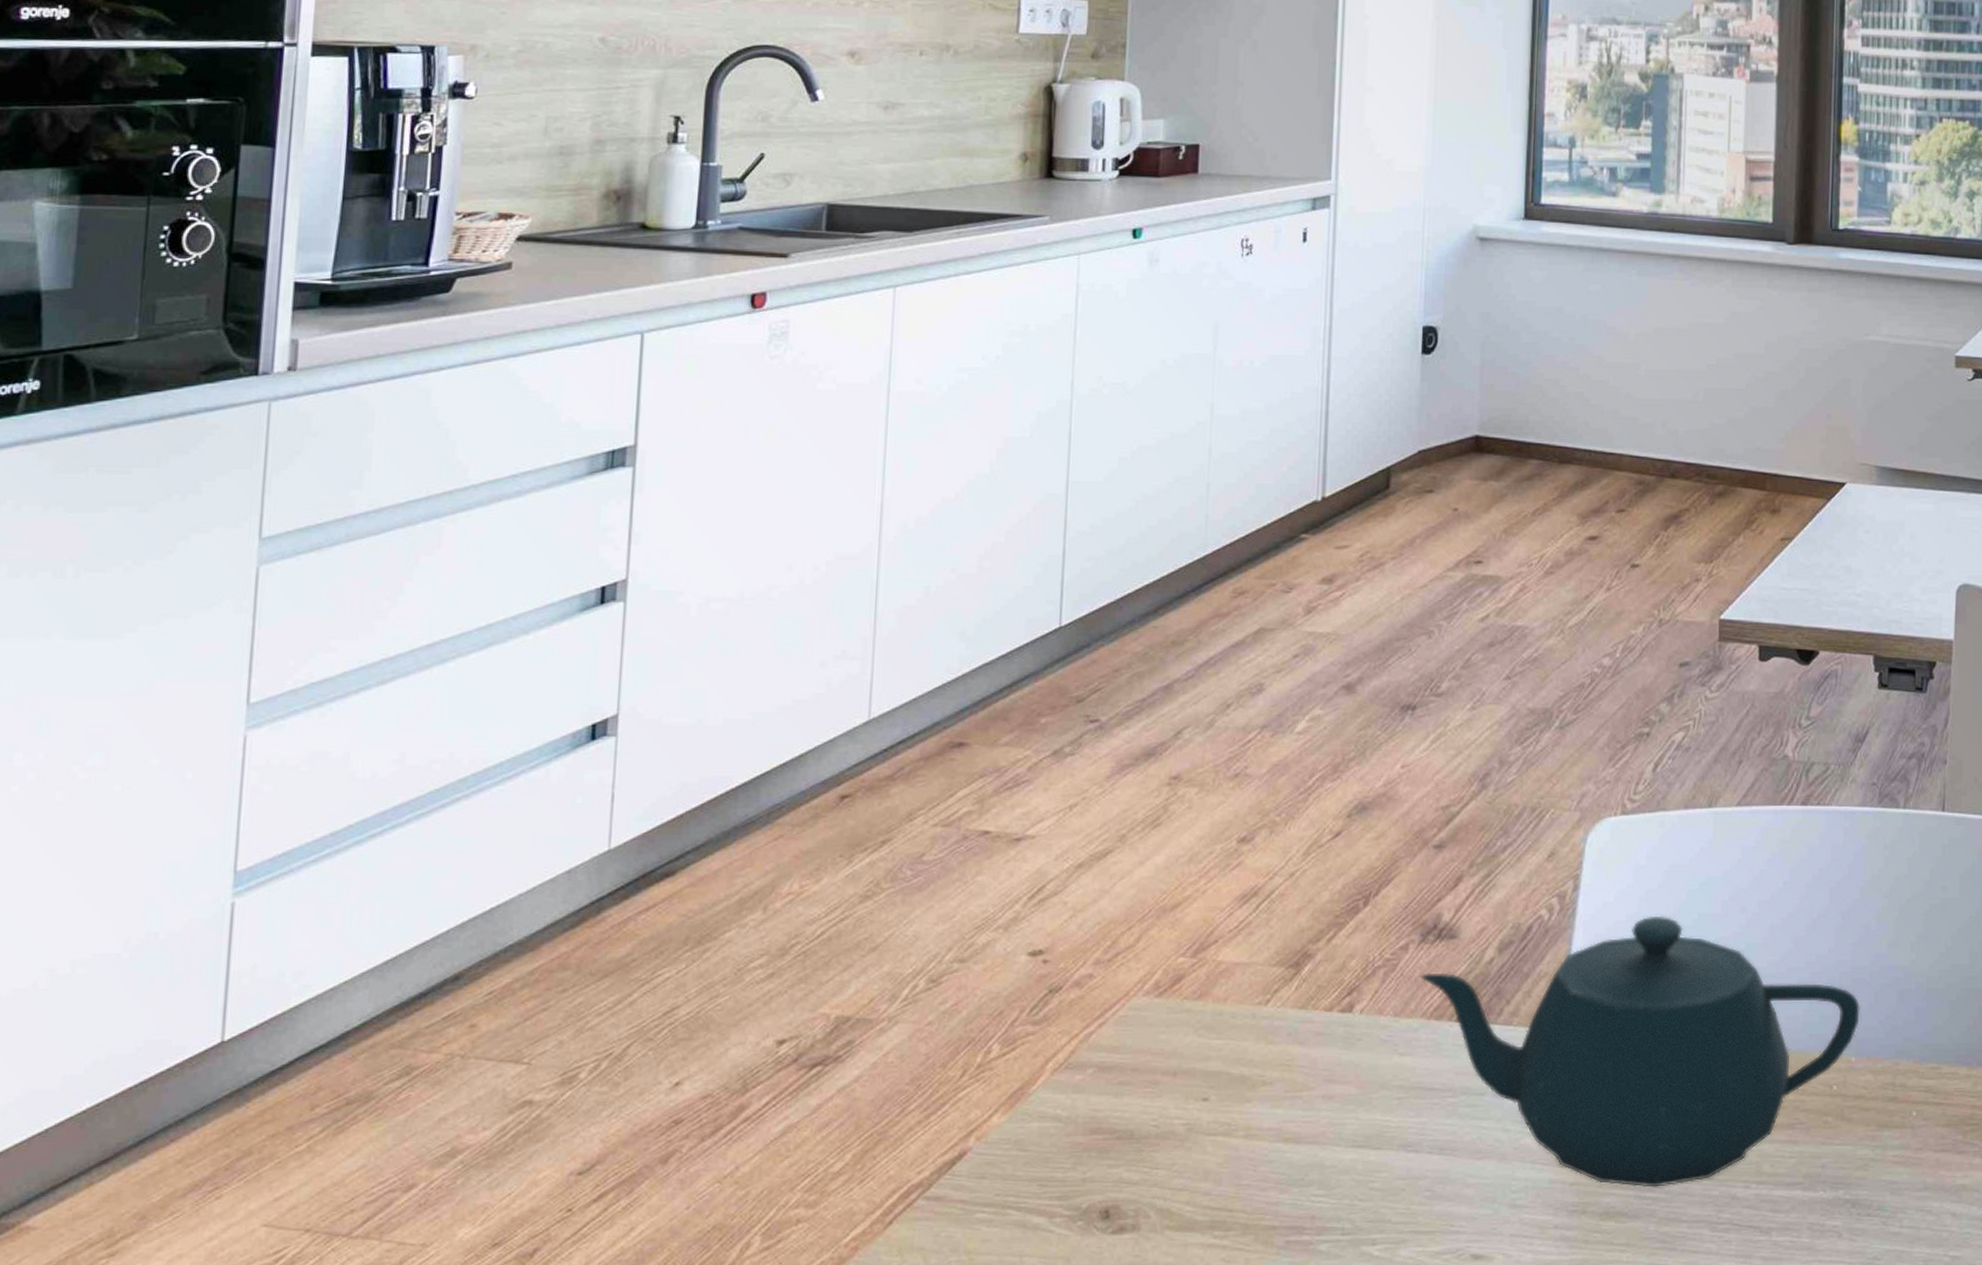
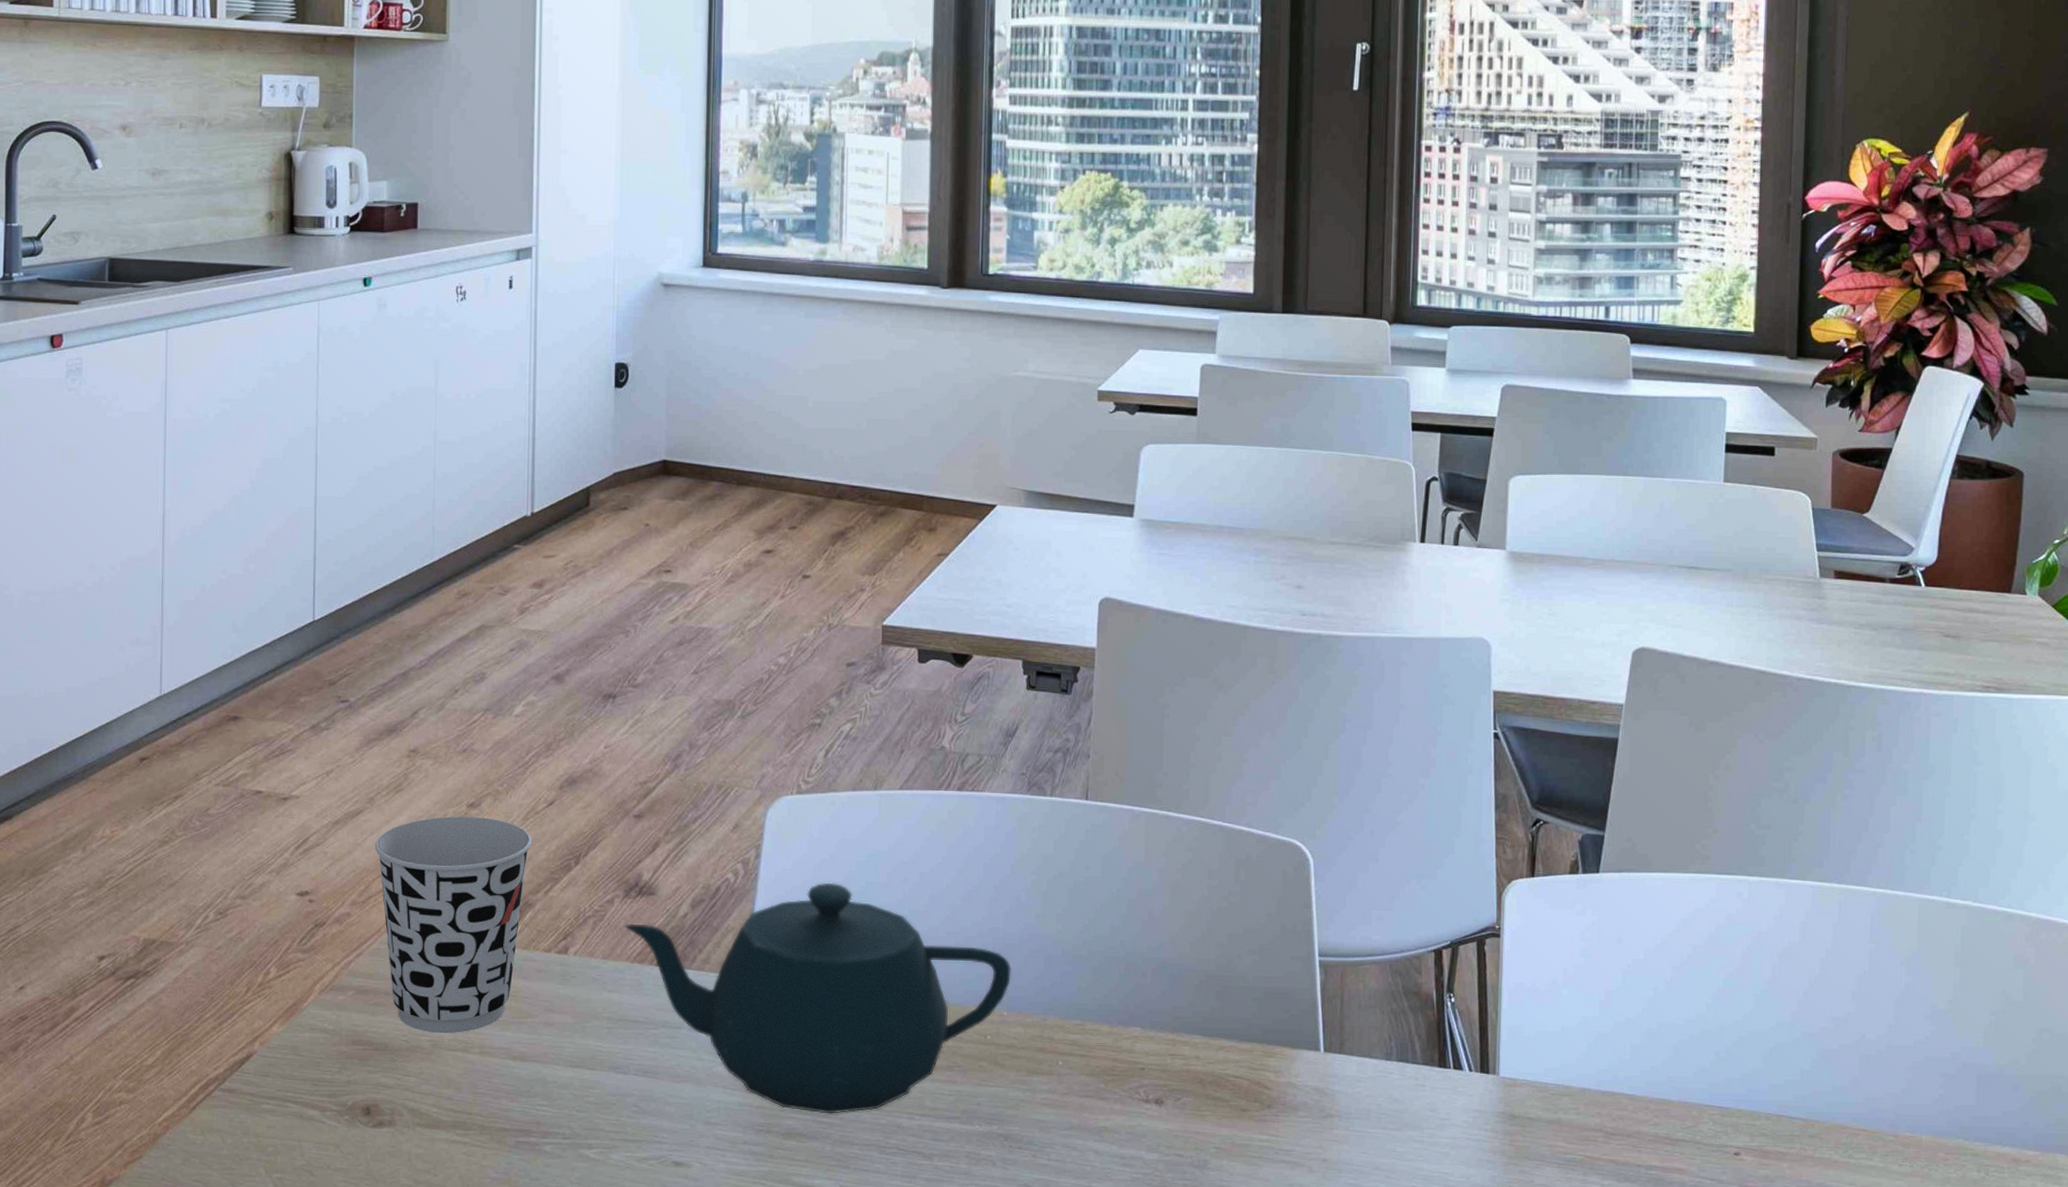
cup: none [1124,853,1314,1115] -> present [374,816,532,1034]

